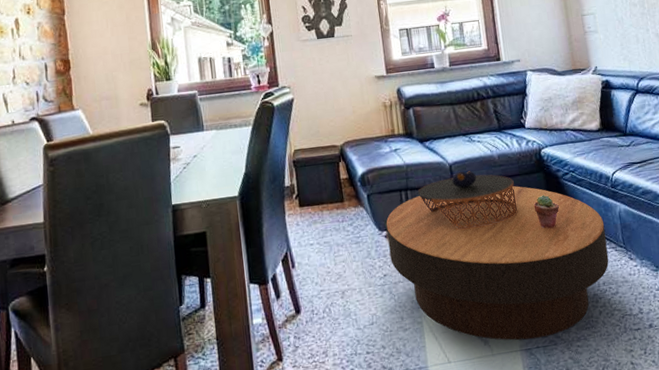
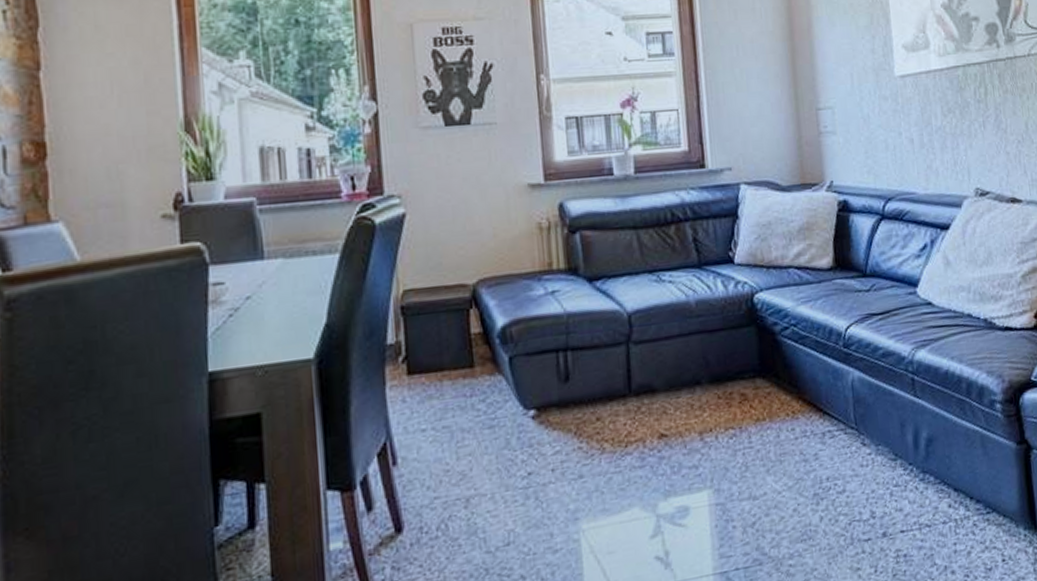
coffee table: present [386,186,609,341] -> none [534,345,836,562]
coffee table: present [417,171,517,230] -> none [581,323,718,407]
potted succulent: present [533,195,559,229] -> none [740,357,774,405]

